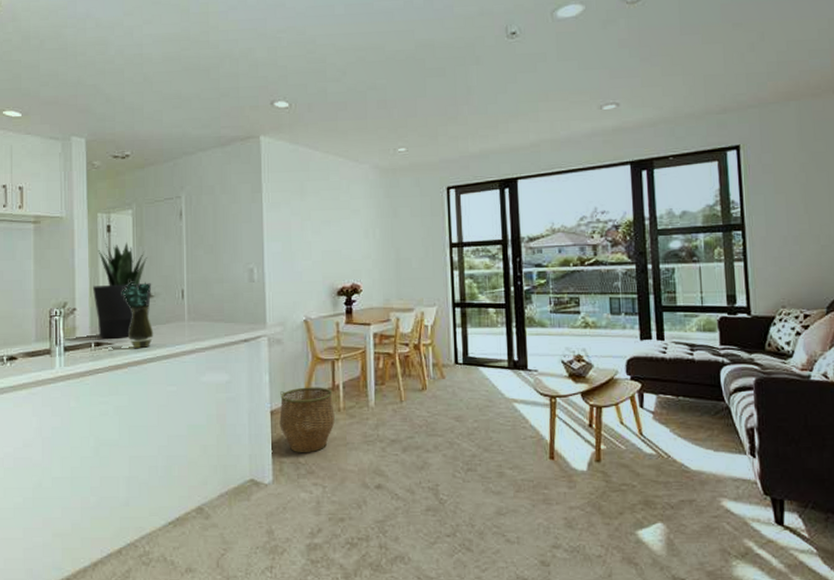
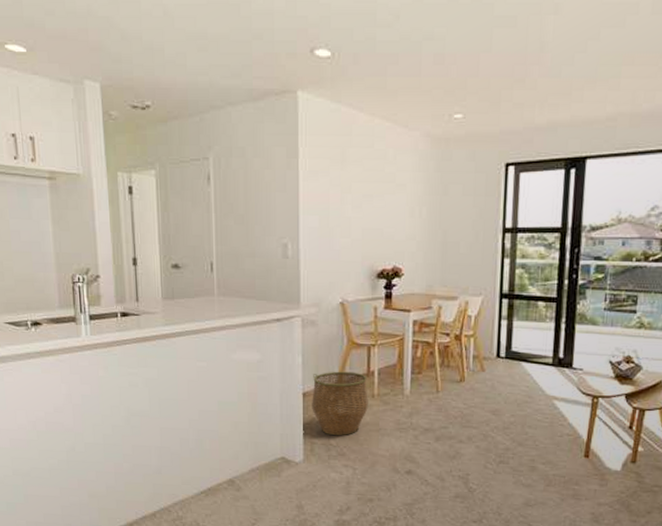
planter: present [92,240,152,339] -> none [115,203,179,310]
vase: present [122,280,154,348] -> none [147,248,182,321]

